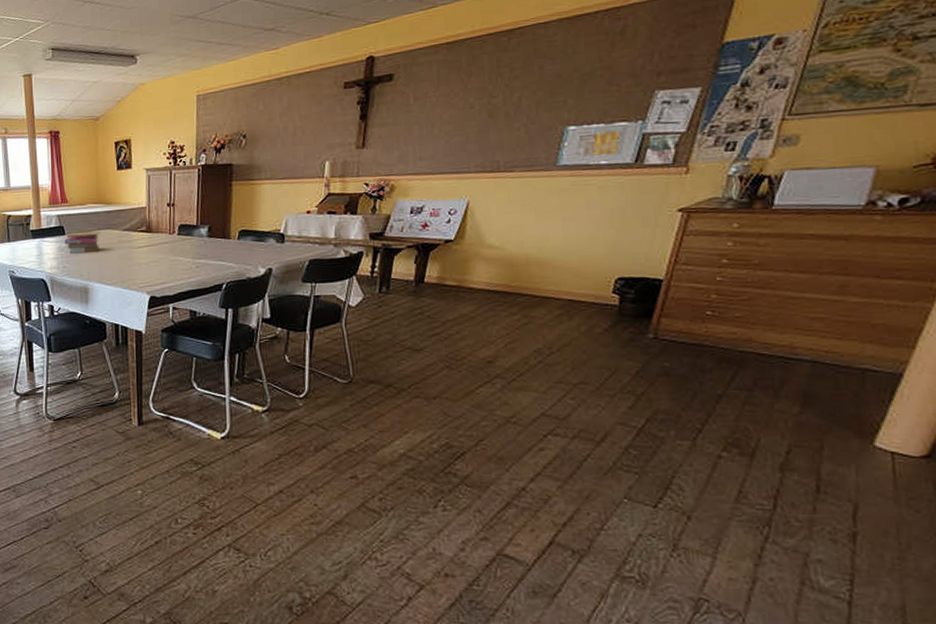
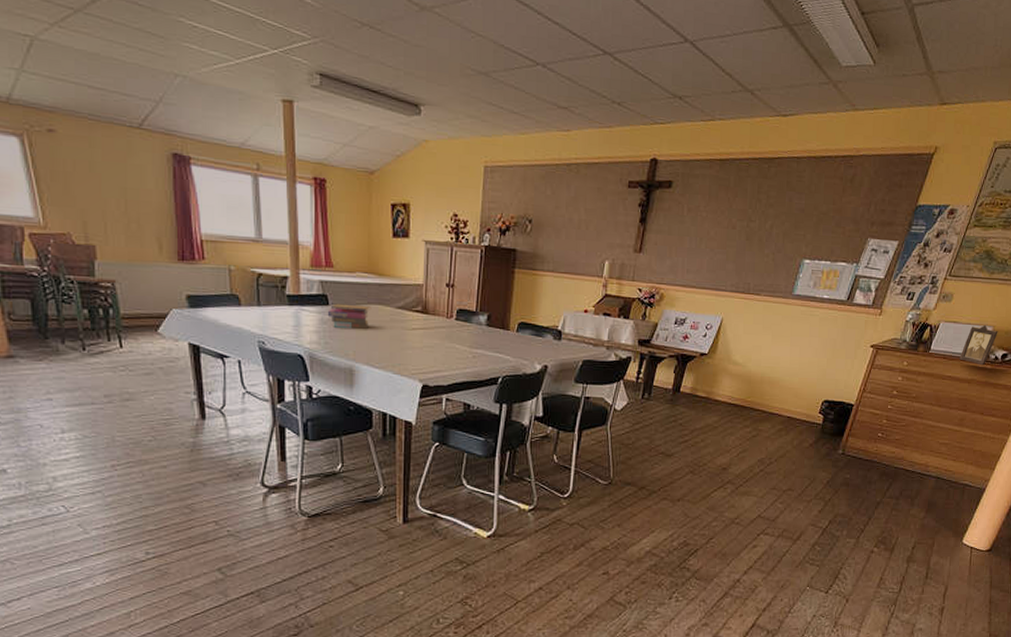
photo frame: none [824,165,887,217] -> present [959,324,998,366]

